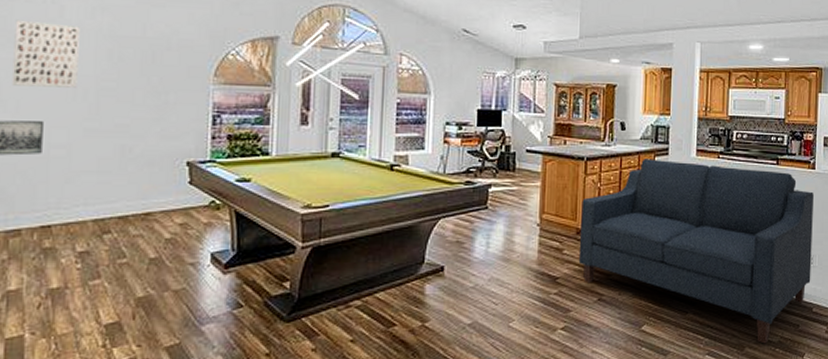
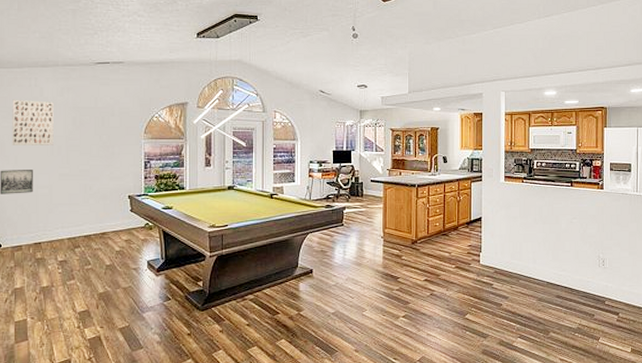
sofa: present [578,158,814,344] -> none [414,184,603,330]

